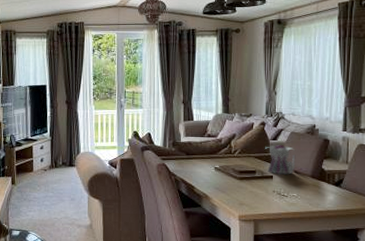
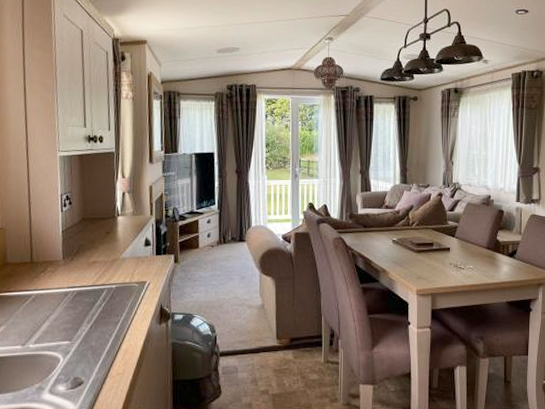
teapot: present [265,144,296,175] -> none [442,215,472,247]

